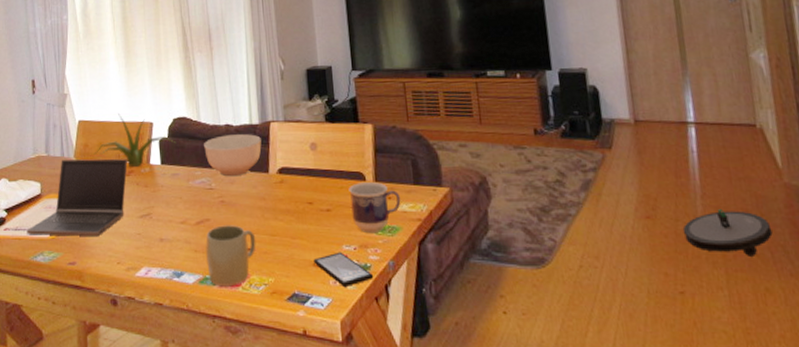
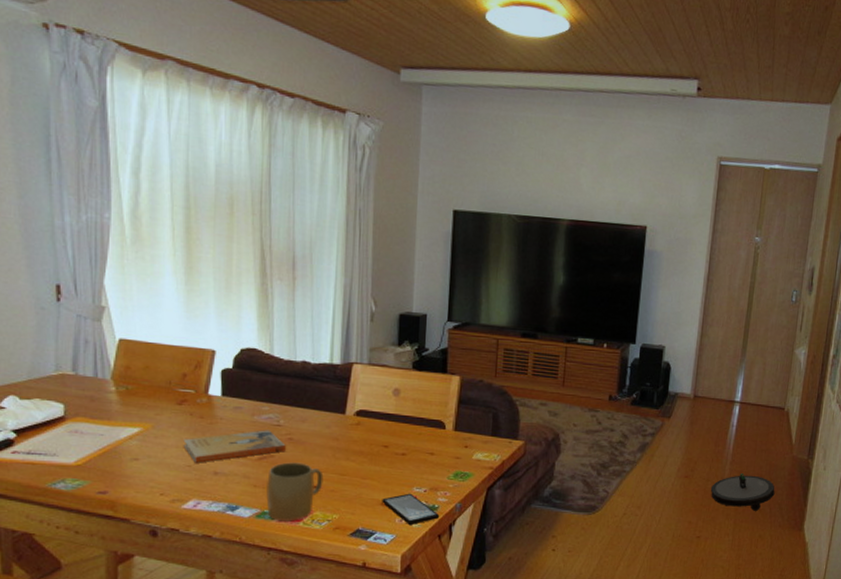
laptop computer: present [26,158,127,237] -> none [43,381,180,466]
plant: present [95,114,177,167] -> none [139,336,243,396]
book: none [133,194,219,231] -> present [183,430,286,463]
bowl: present [204,133,262,176] -> none [275,371,341,414]
cup: present [348,182,401,233] -> none [427,430,477,477]

